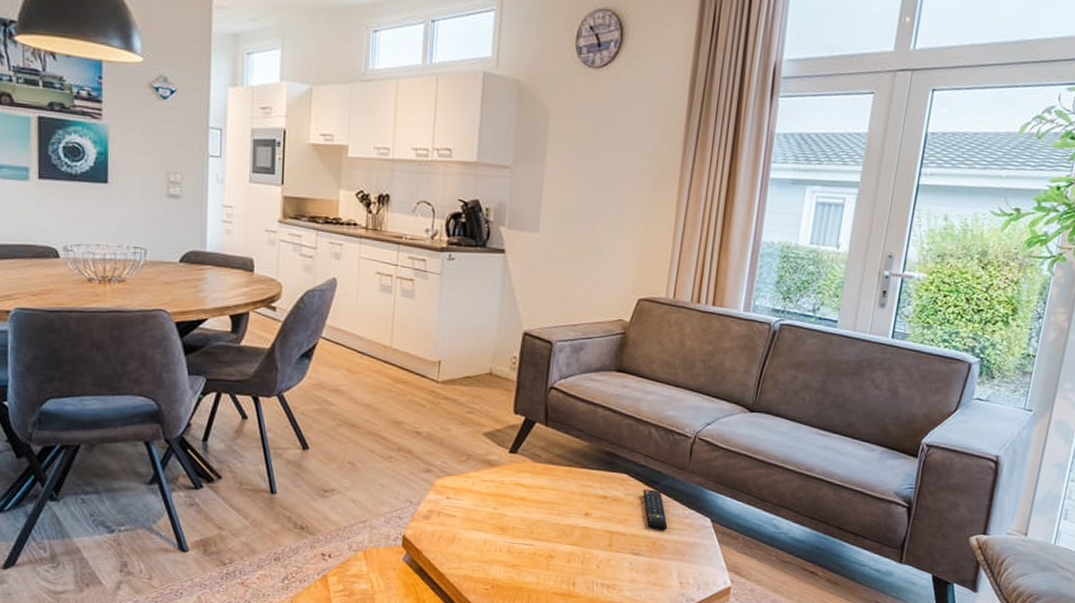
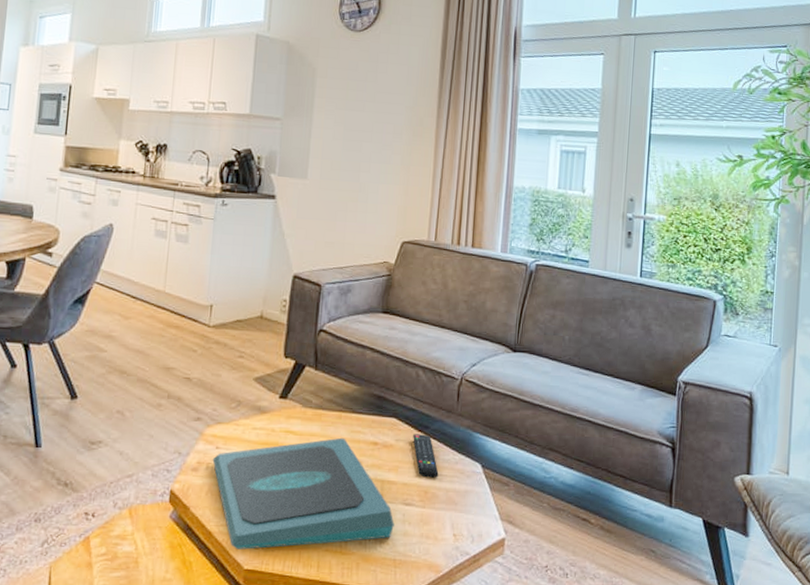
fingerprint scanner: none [443,491,622,590] -> present [212,437,394,550]

